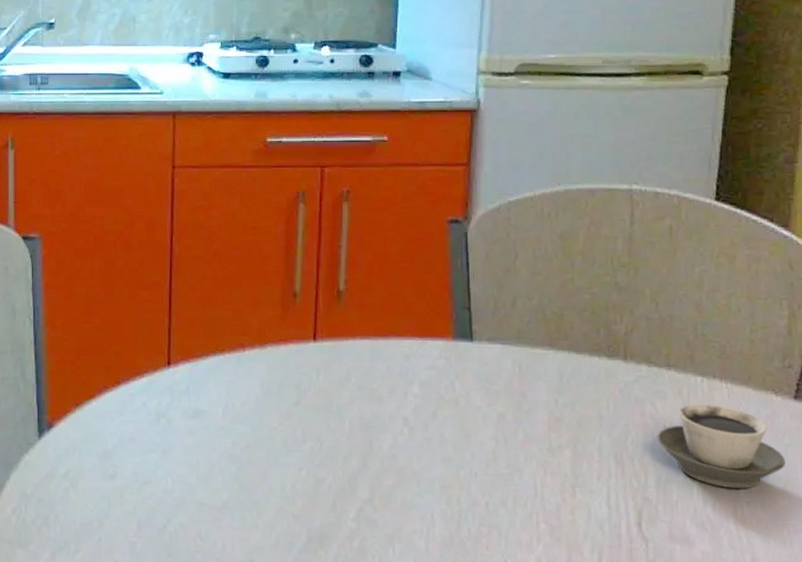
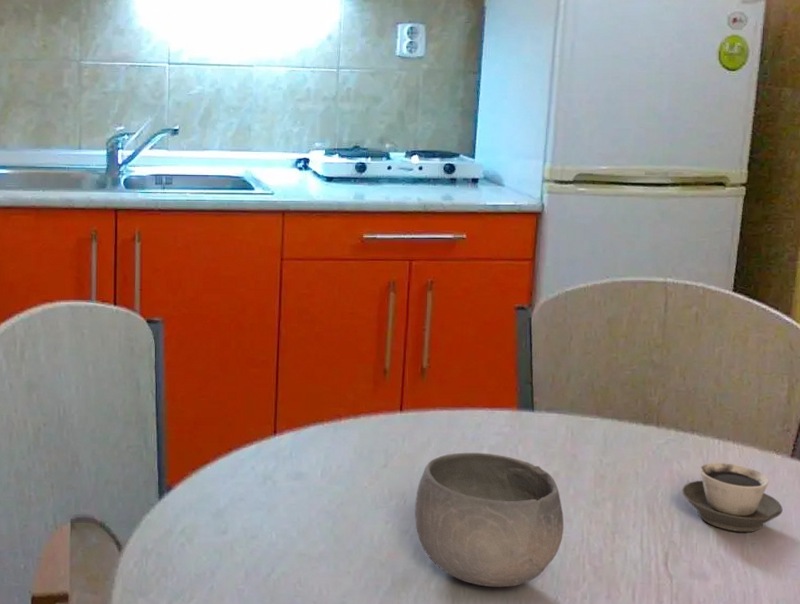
bowl: none [333,389,513,548] -> present [415,452,564,588]

